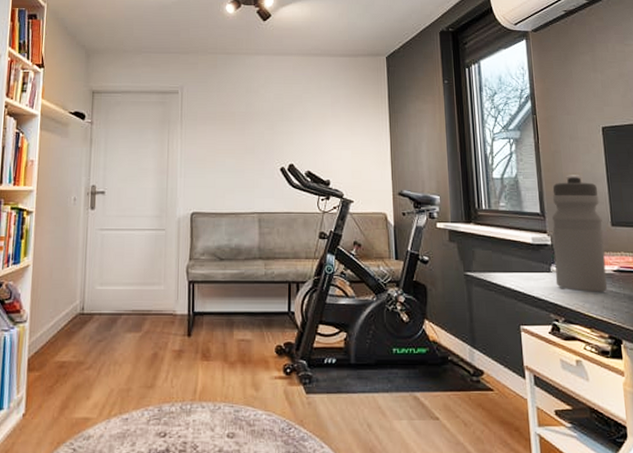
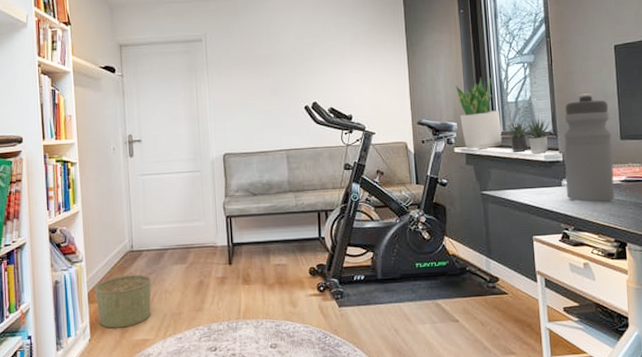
basket: none [36,338,101,403] -> present [94,272,152,329]
planter: none [439,150,487,226] -> present [455,77,502,150]
succulent plant: none [489,197,542,235] -> present [504,118,555,153]

